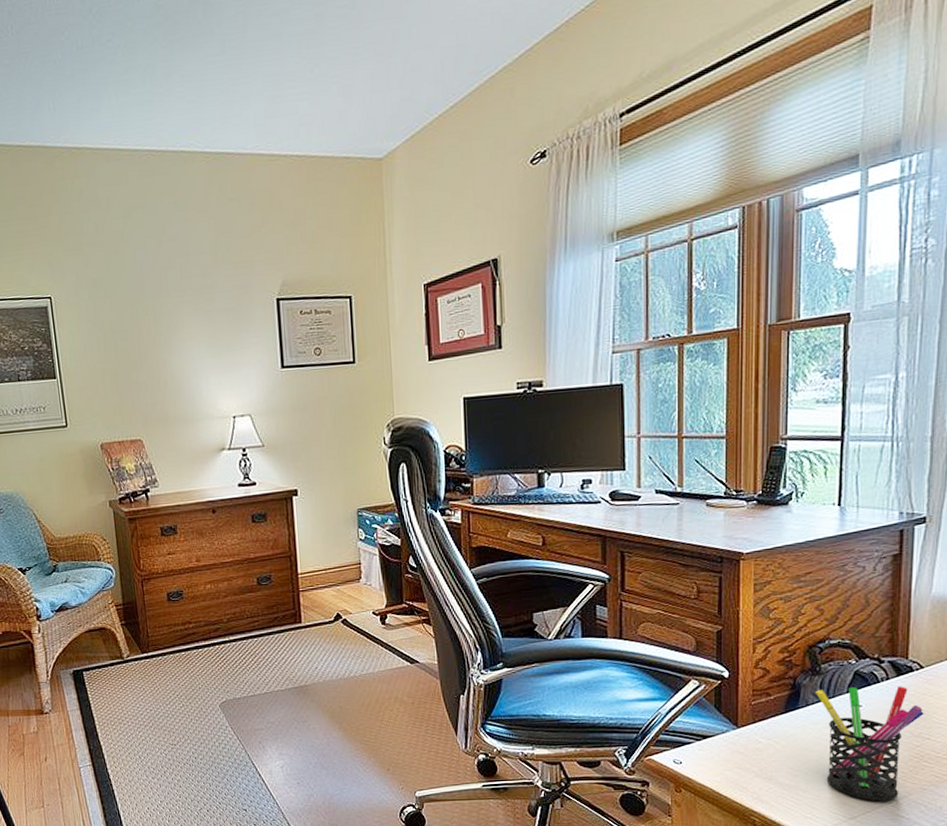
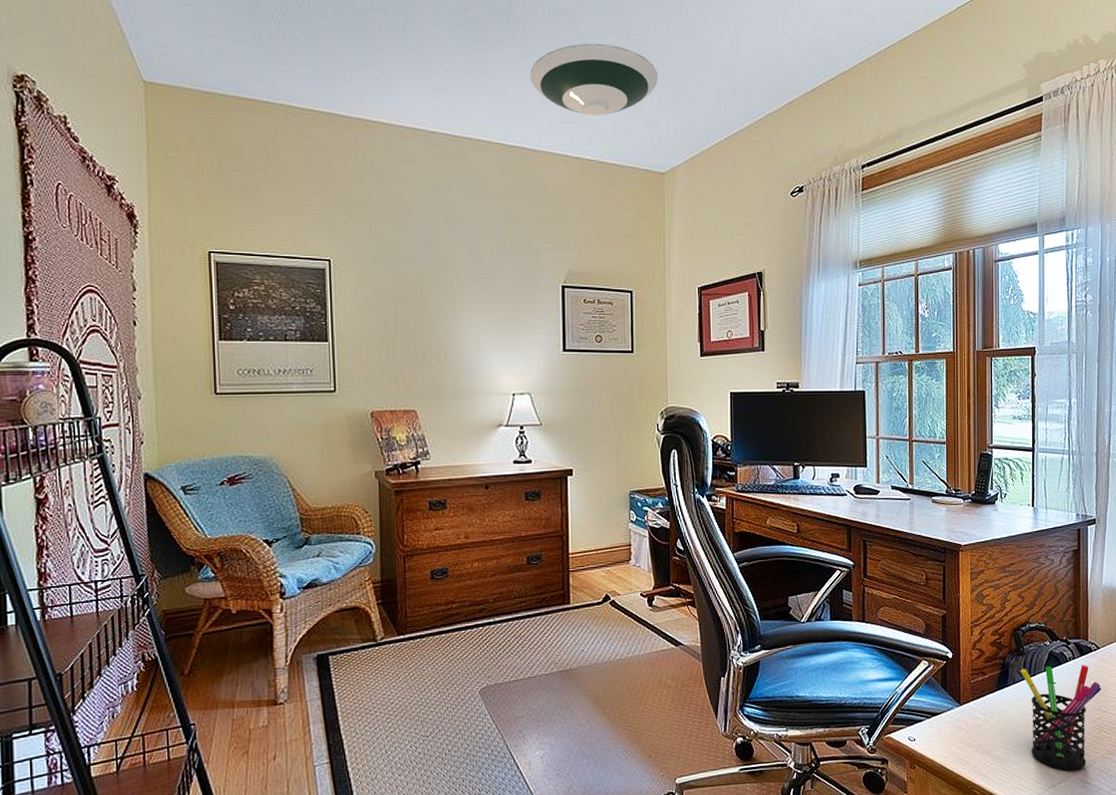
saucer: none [230,17,371,106] -> present [530,43,659,116]

